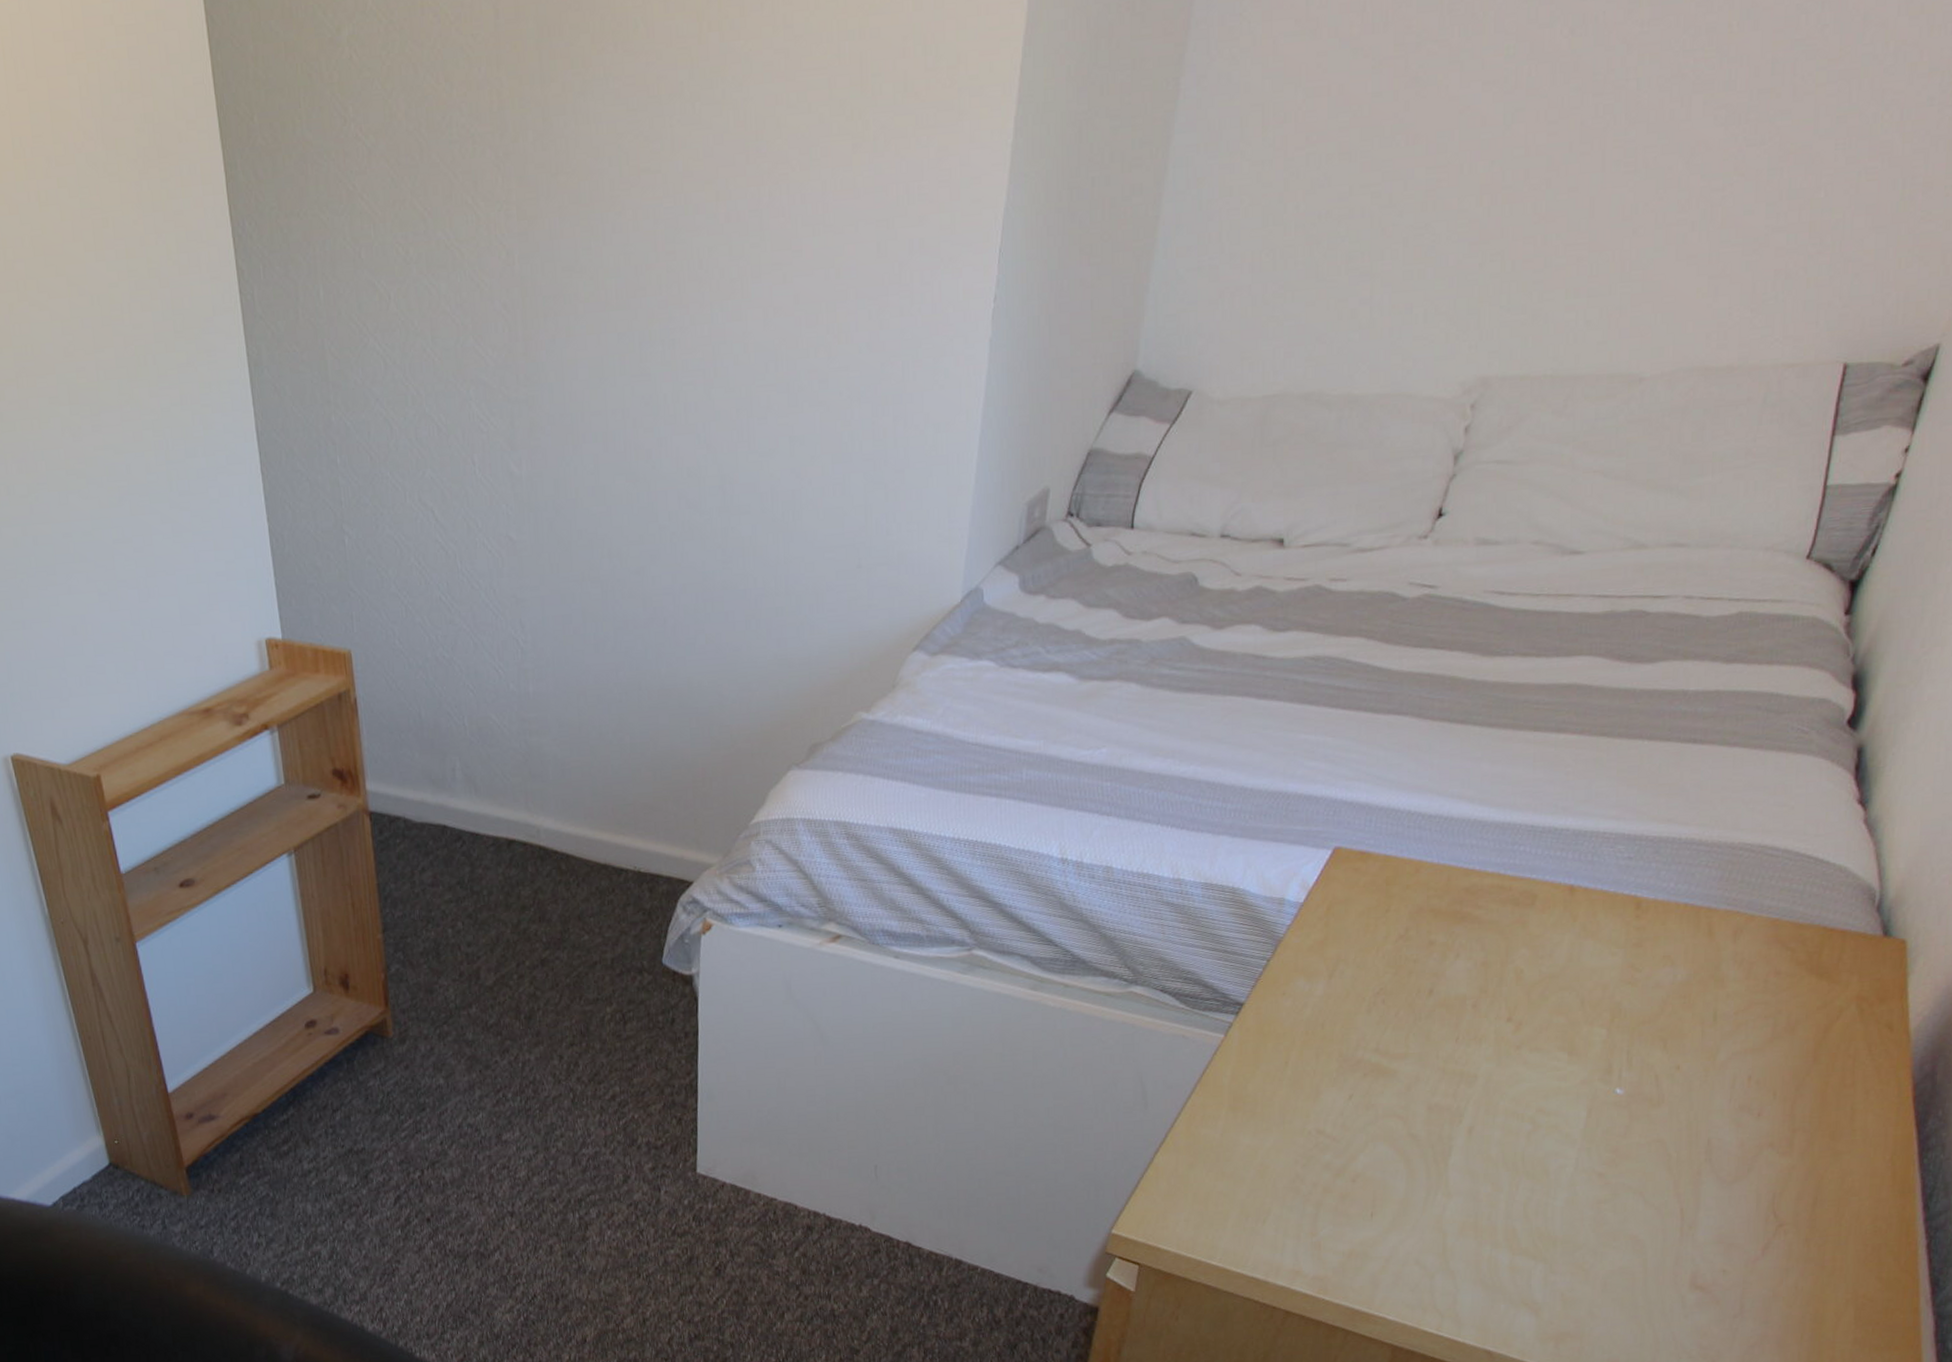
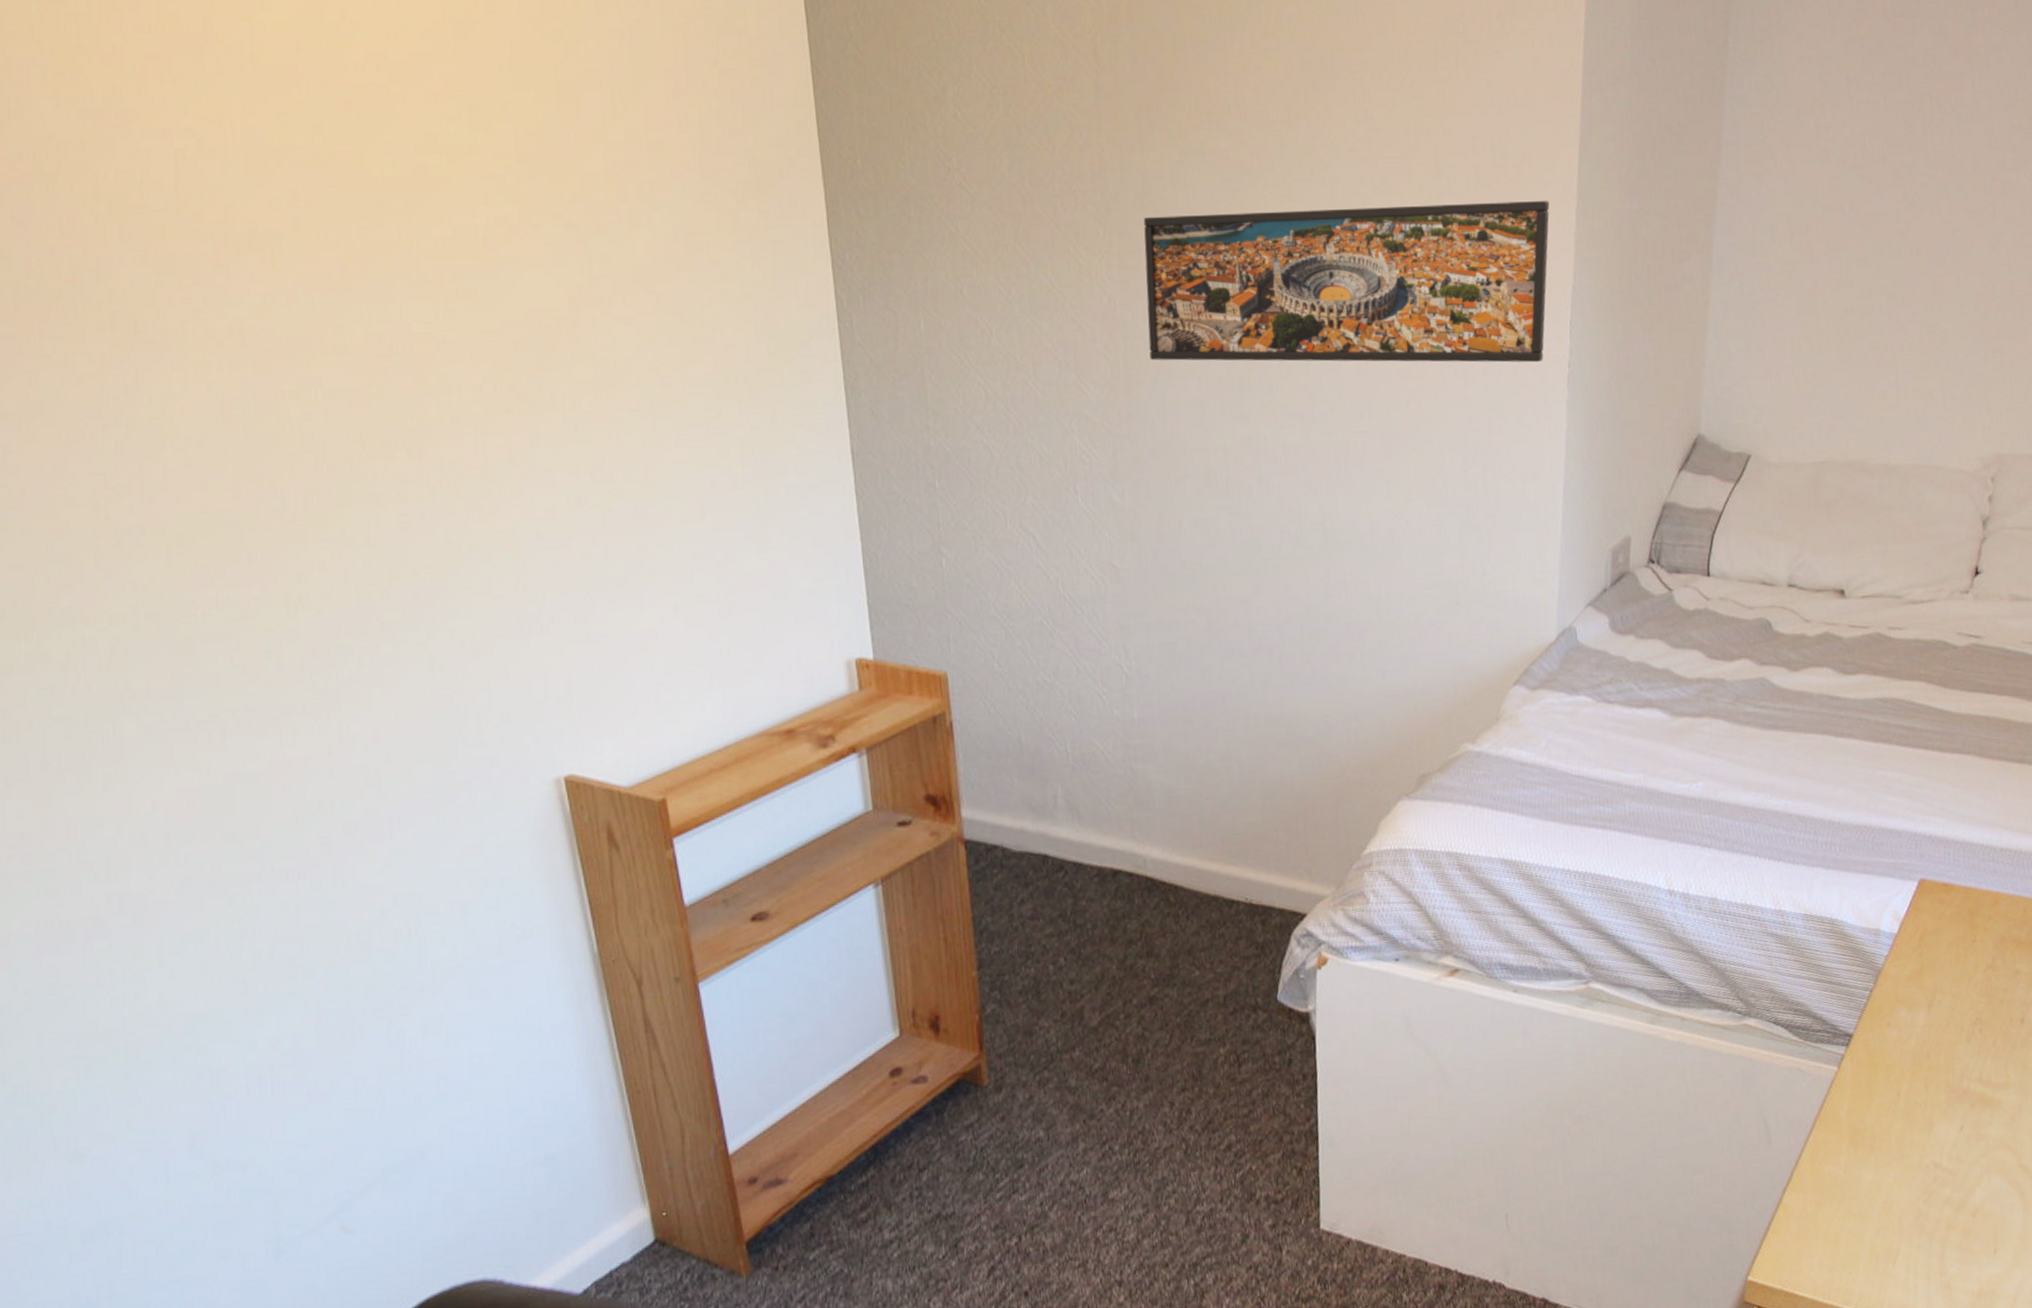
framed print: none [543,107,985,319] -> present [1143,200,1550,363]

